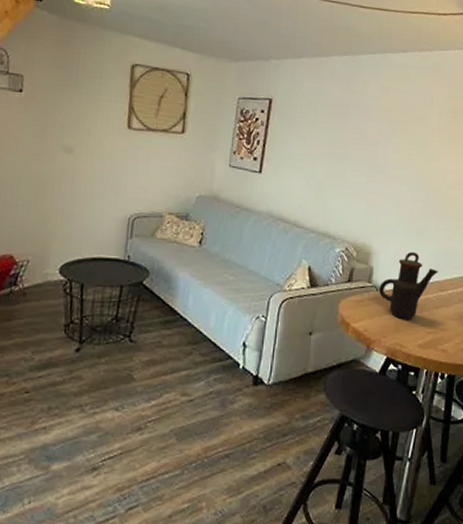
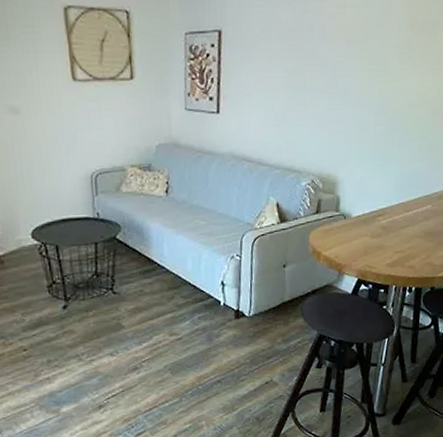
teapot: present [379,251,438,319] -> none [347,176,403,242]

